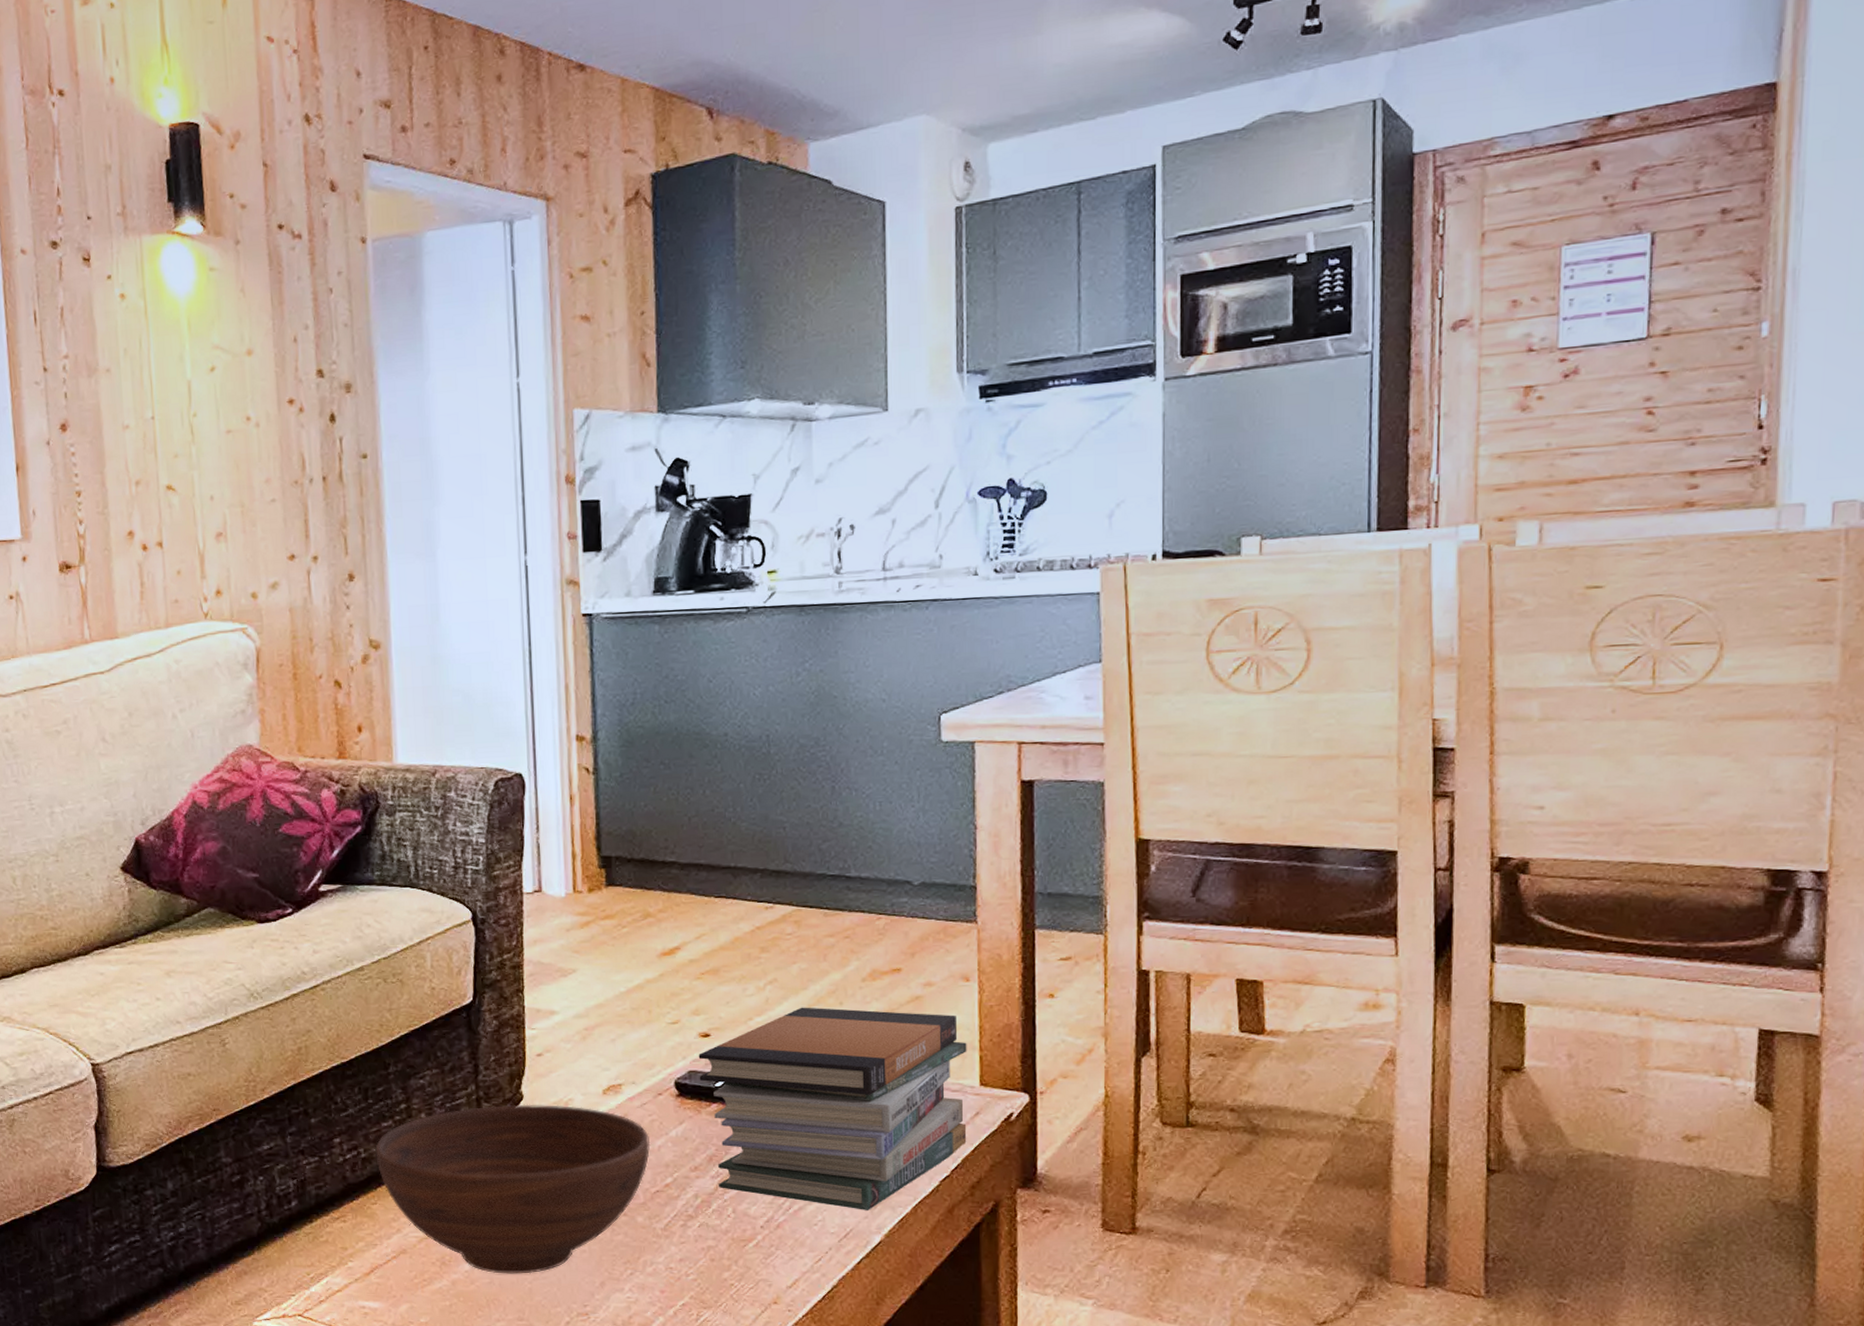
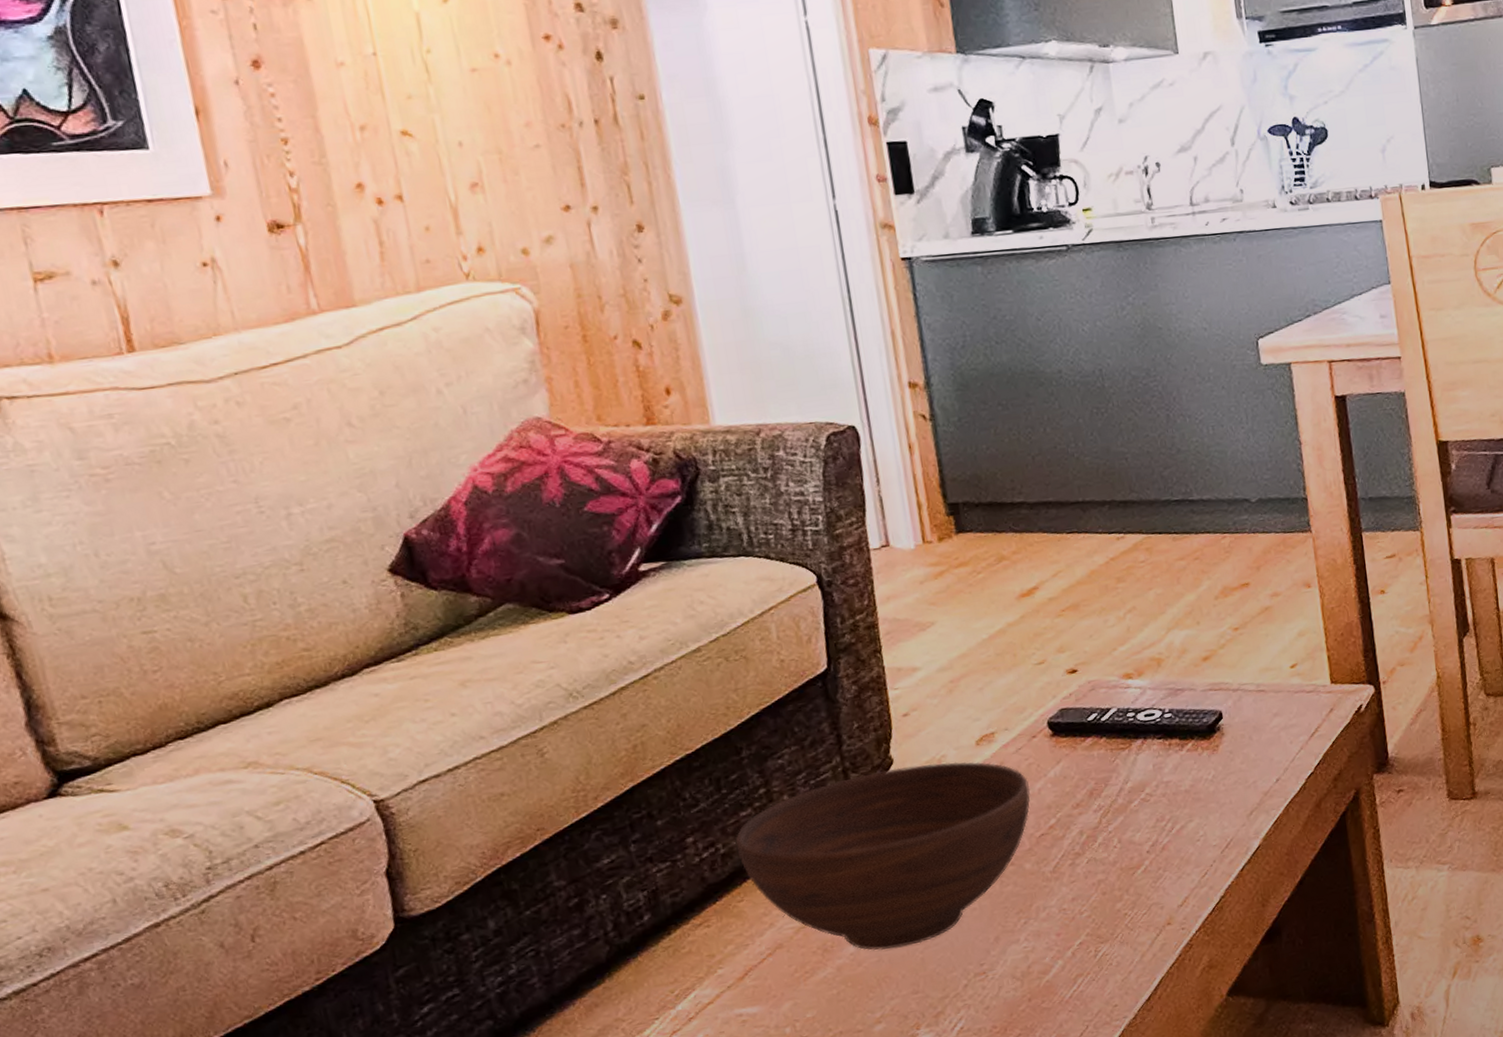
book stack: present [698,1007,967,1210] -> none [1068,620,1325,821]

